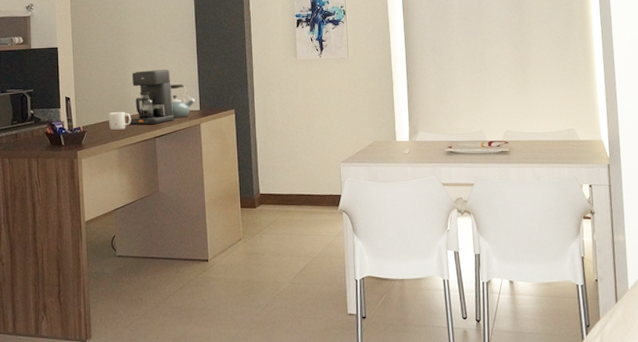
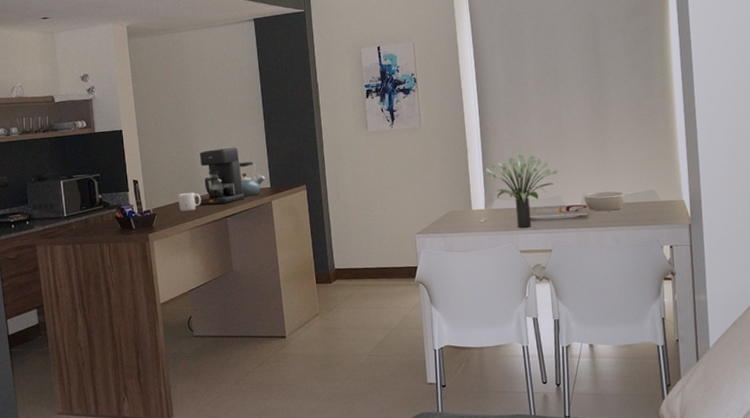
flower arrangement: none [411,87,480,161] -> present [486,153,557,228]
bowl: none [505,128,546,148] -> present [583,191,625,212]

